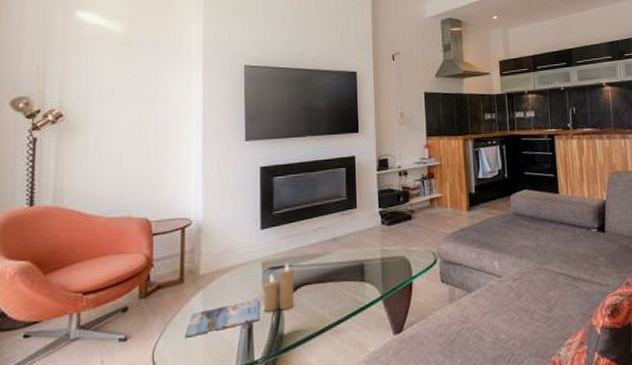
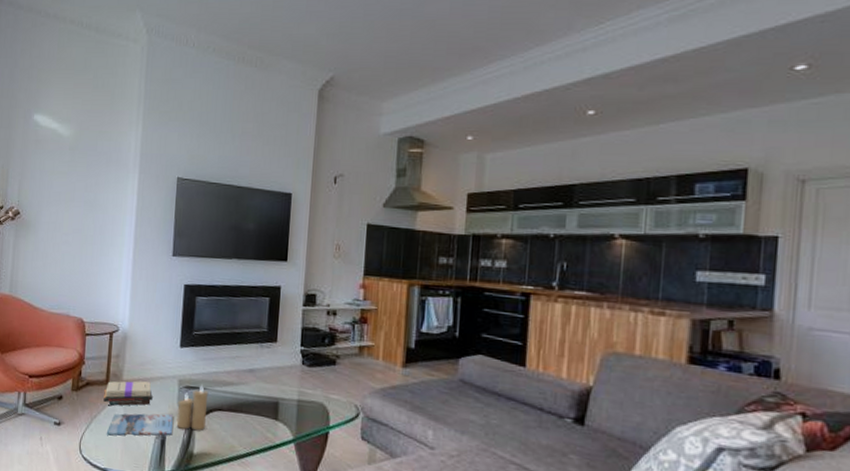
books: none [179,270,235,305] -> present [103,380,153,406]

